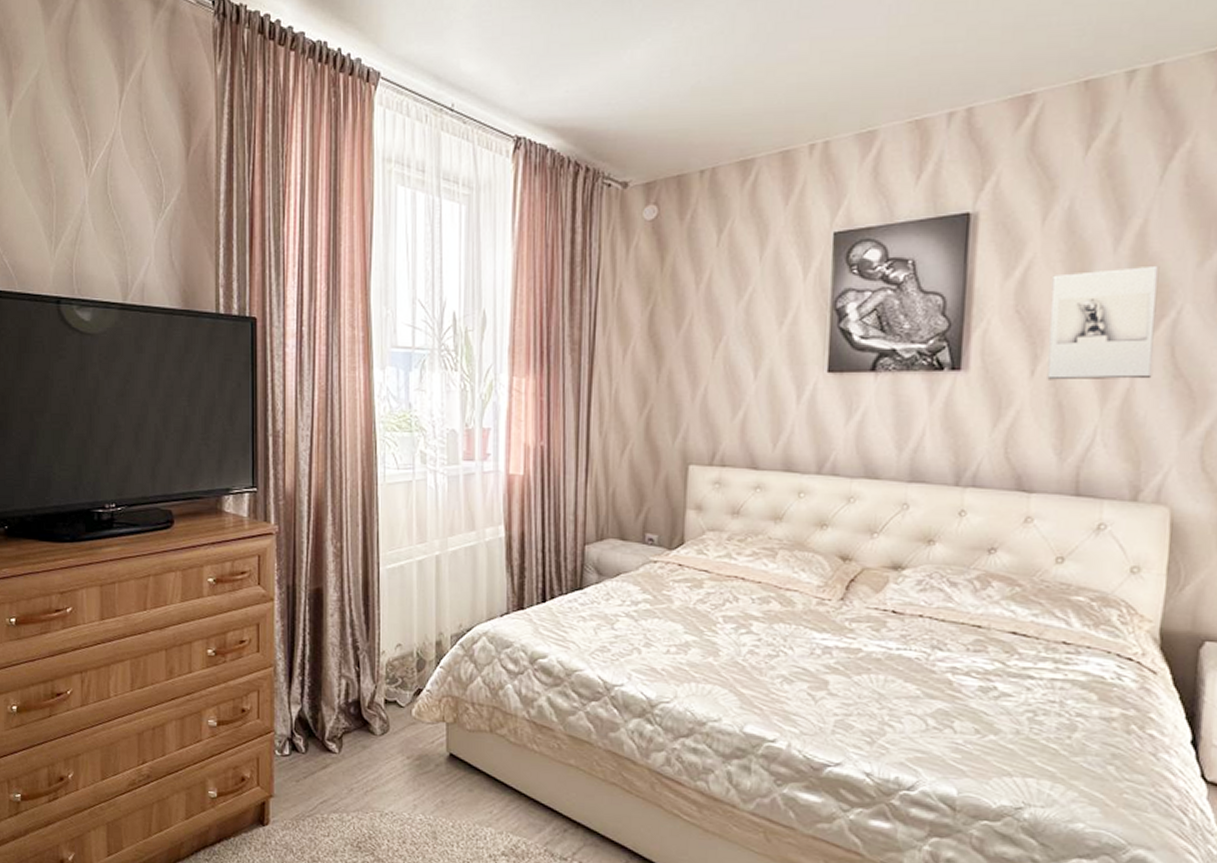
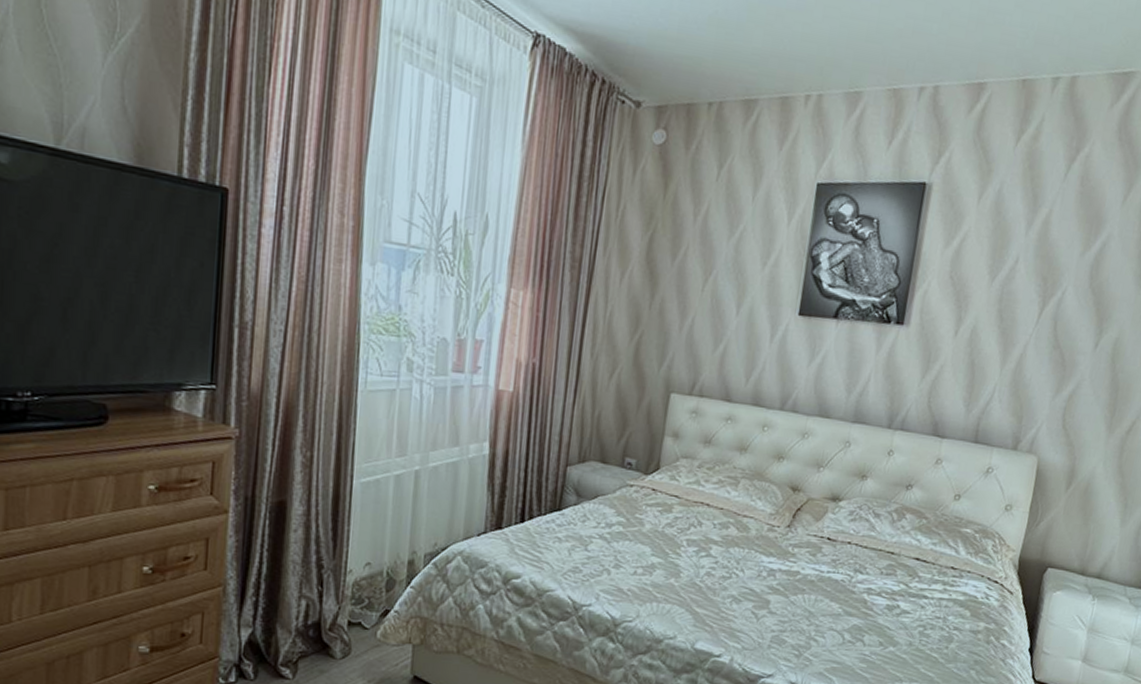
wall sculpture: present [1047,265,1160,380] -> none [966,248,1055,347]

